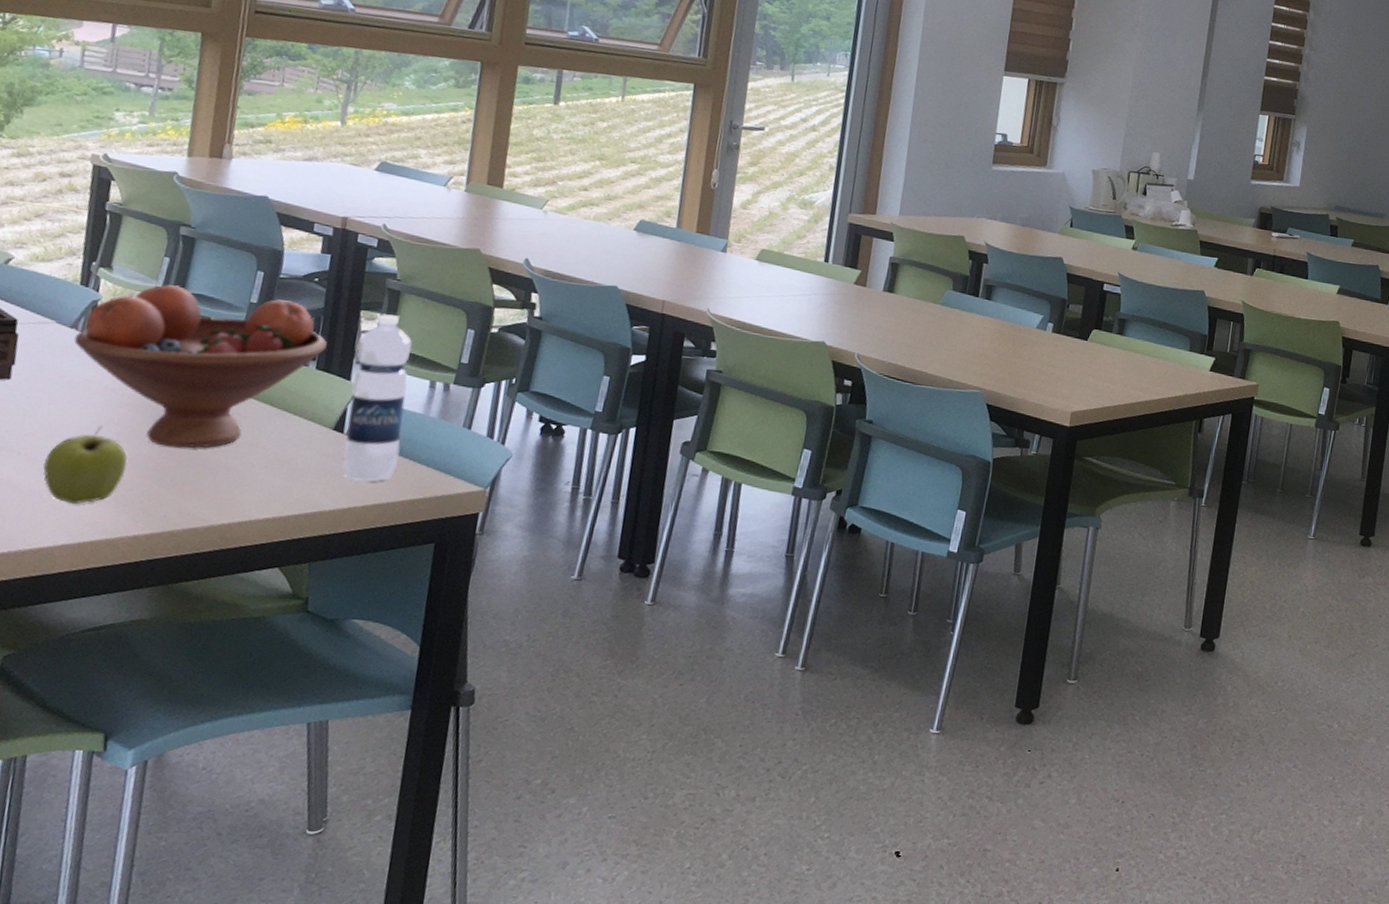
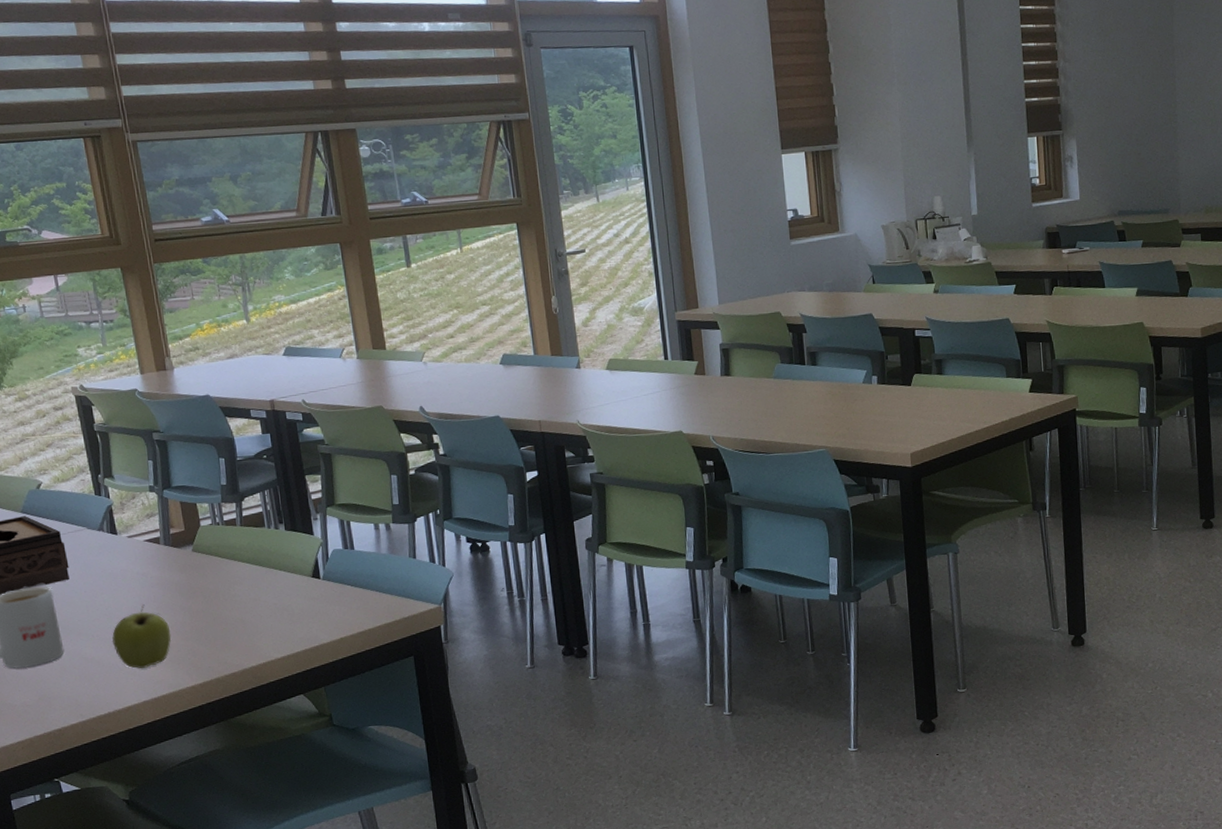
fruit bowl: present [74,284,327,449] -> none [103,478,288,613]
water bottle: present [342,314,412,482] -> none [310,474,369,616]

